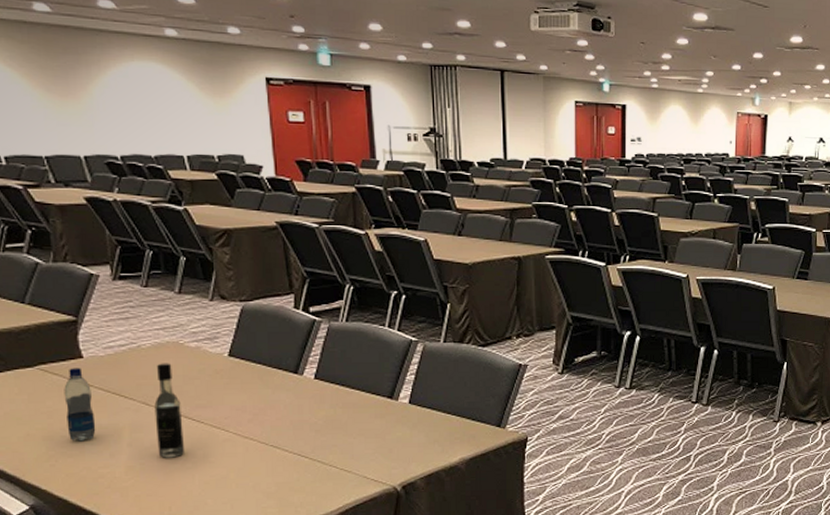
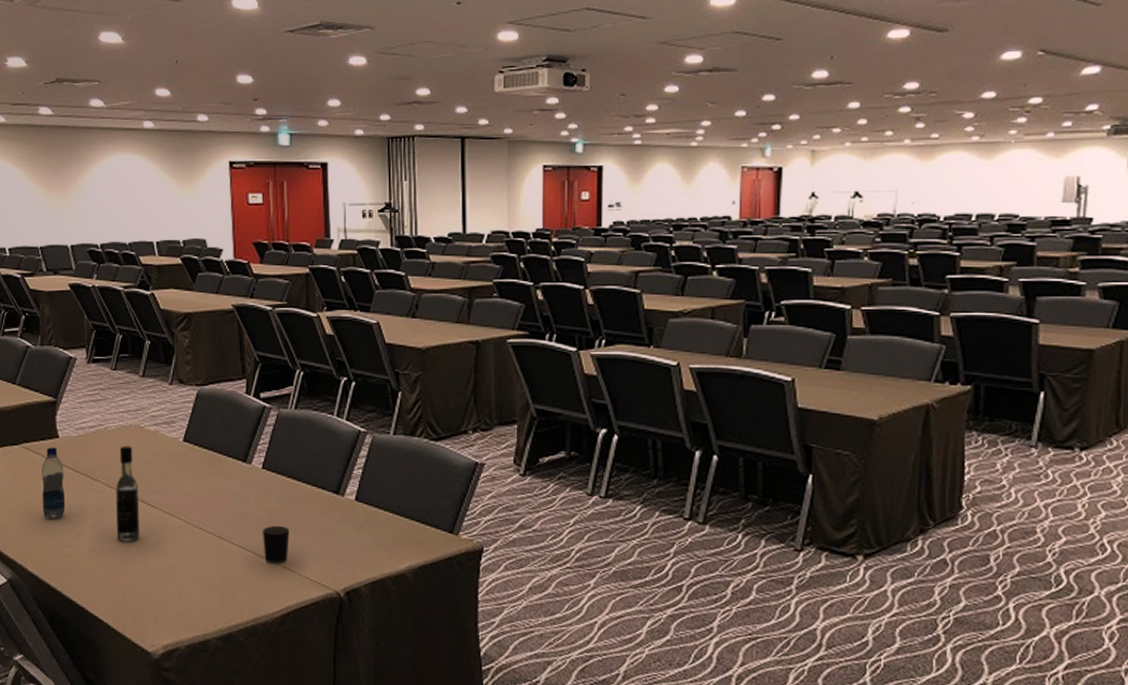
mug: none [318,431,345,468] -> present [263,525,290,565]

